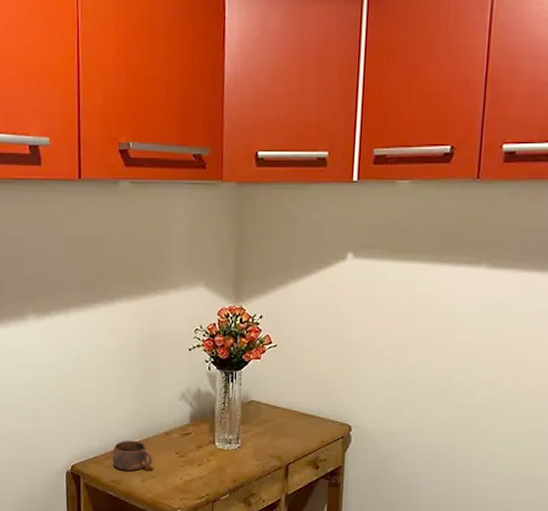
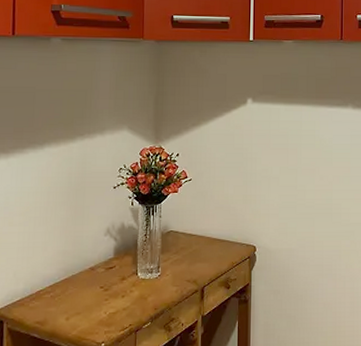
cup: present [112,440,153,471] -> none [37,279,78,311]

